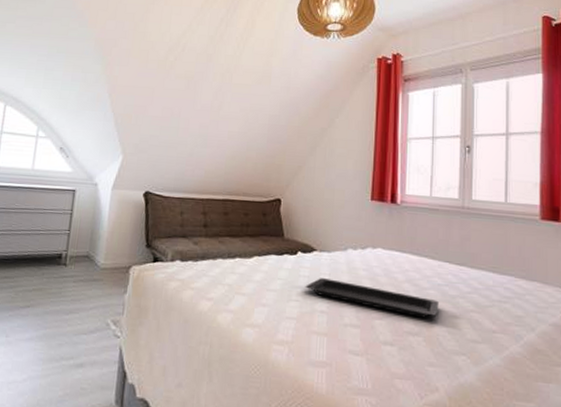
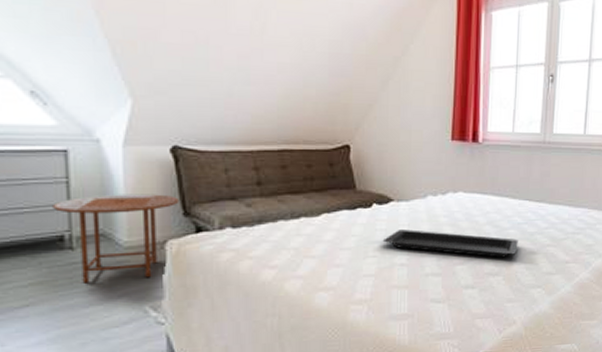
side table: none [58,225,145,296] -> present [52,194,180,284]

